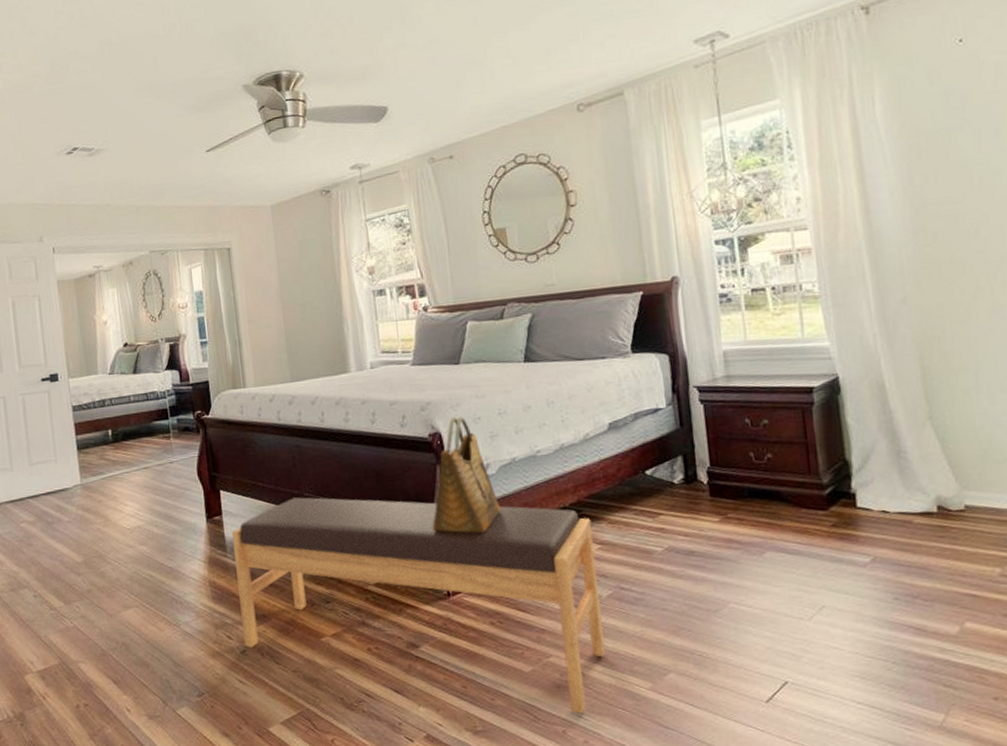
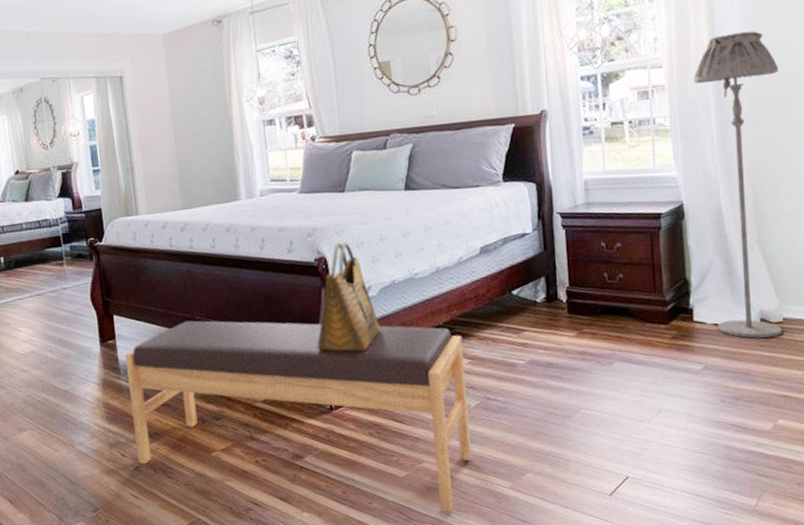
floor lamp: none [843,188,965,528] -> present [693,31,782,339]

